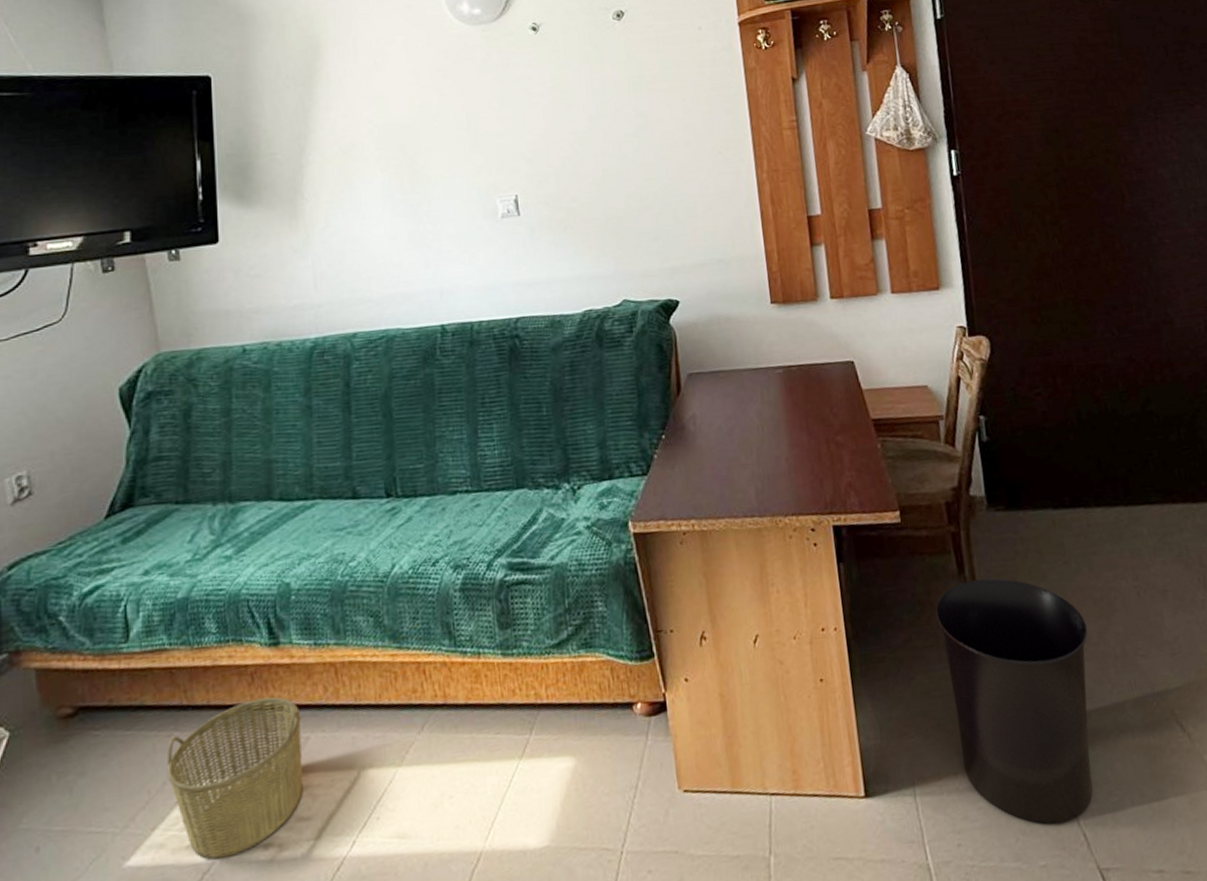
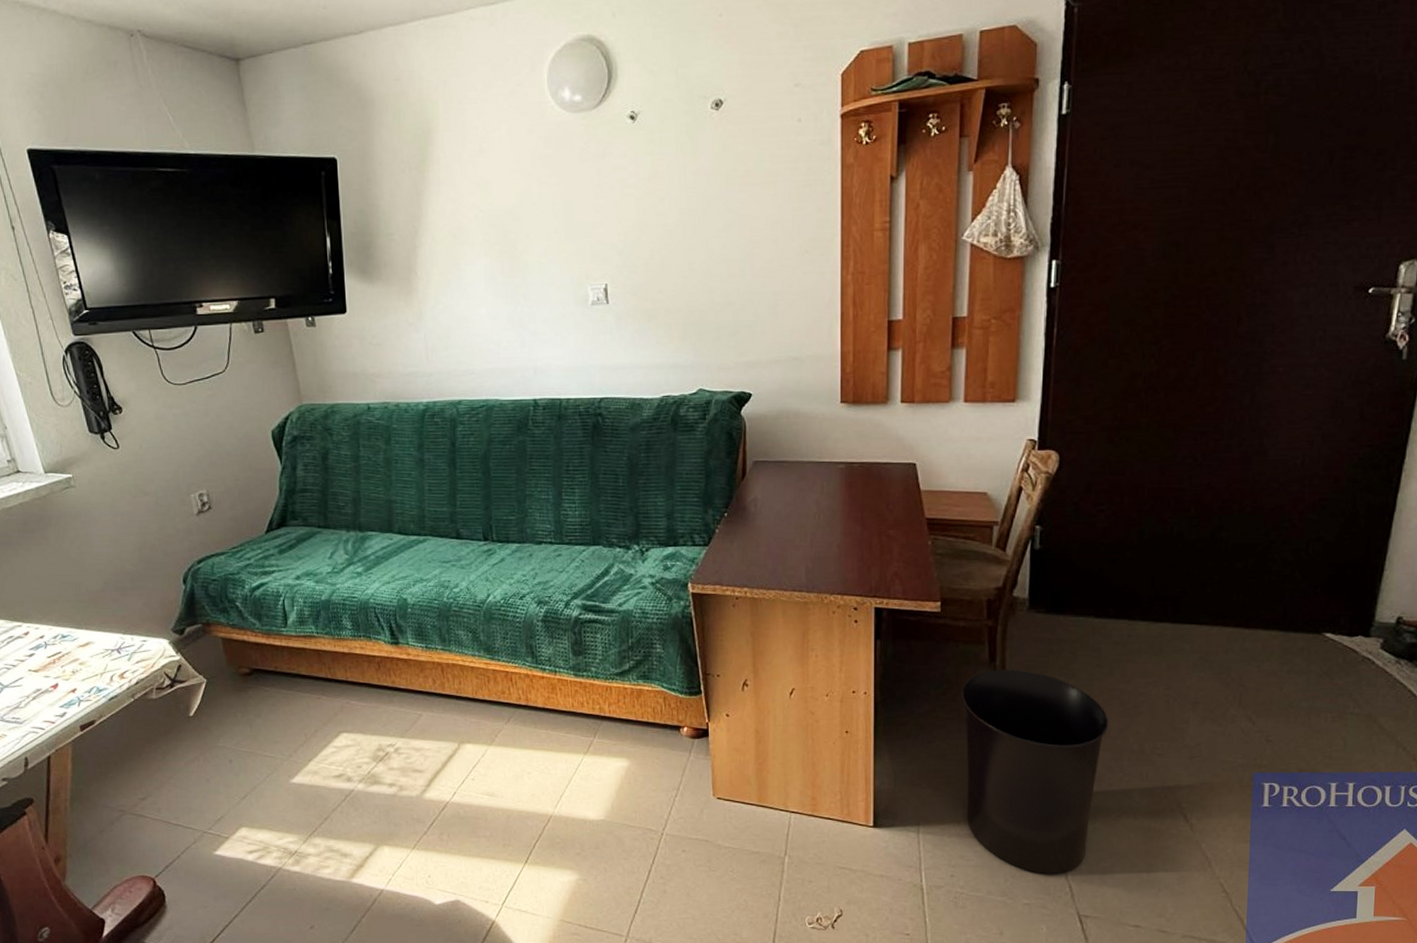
basket: present [166,696,303,860] -> none [317,681,417,788]

